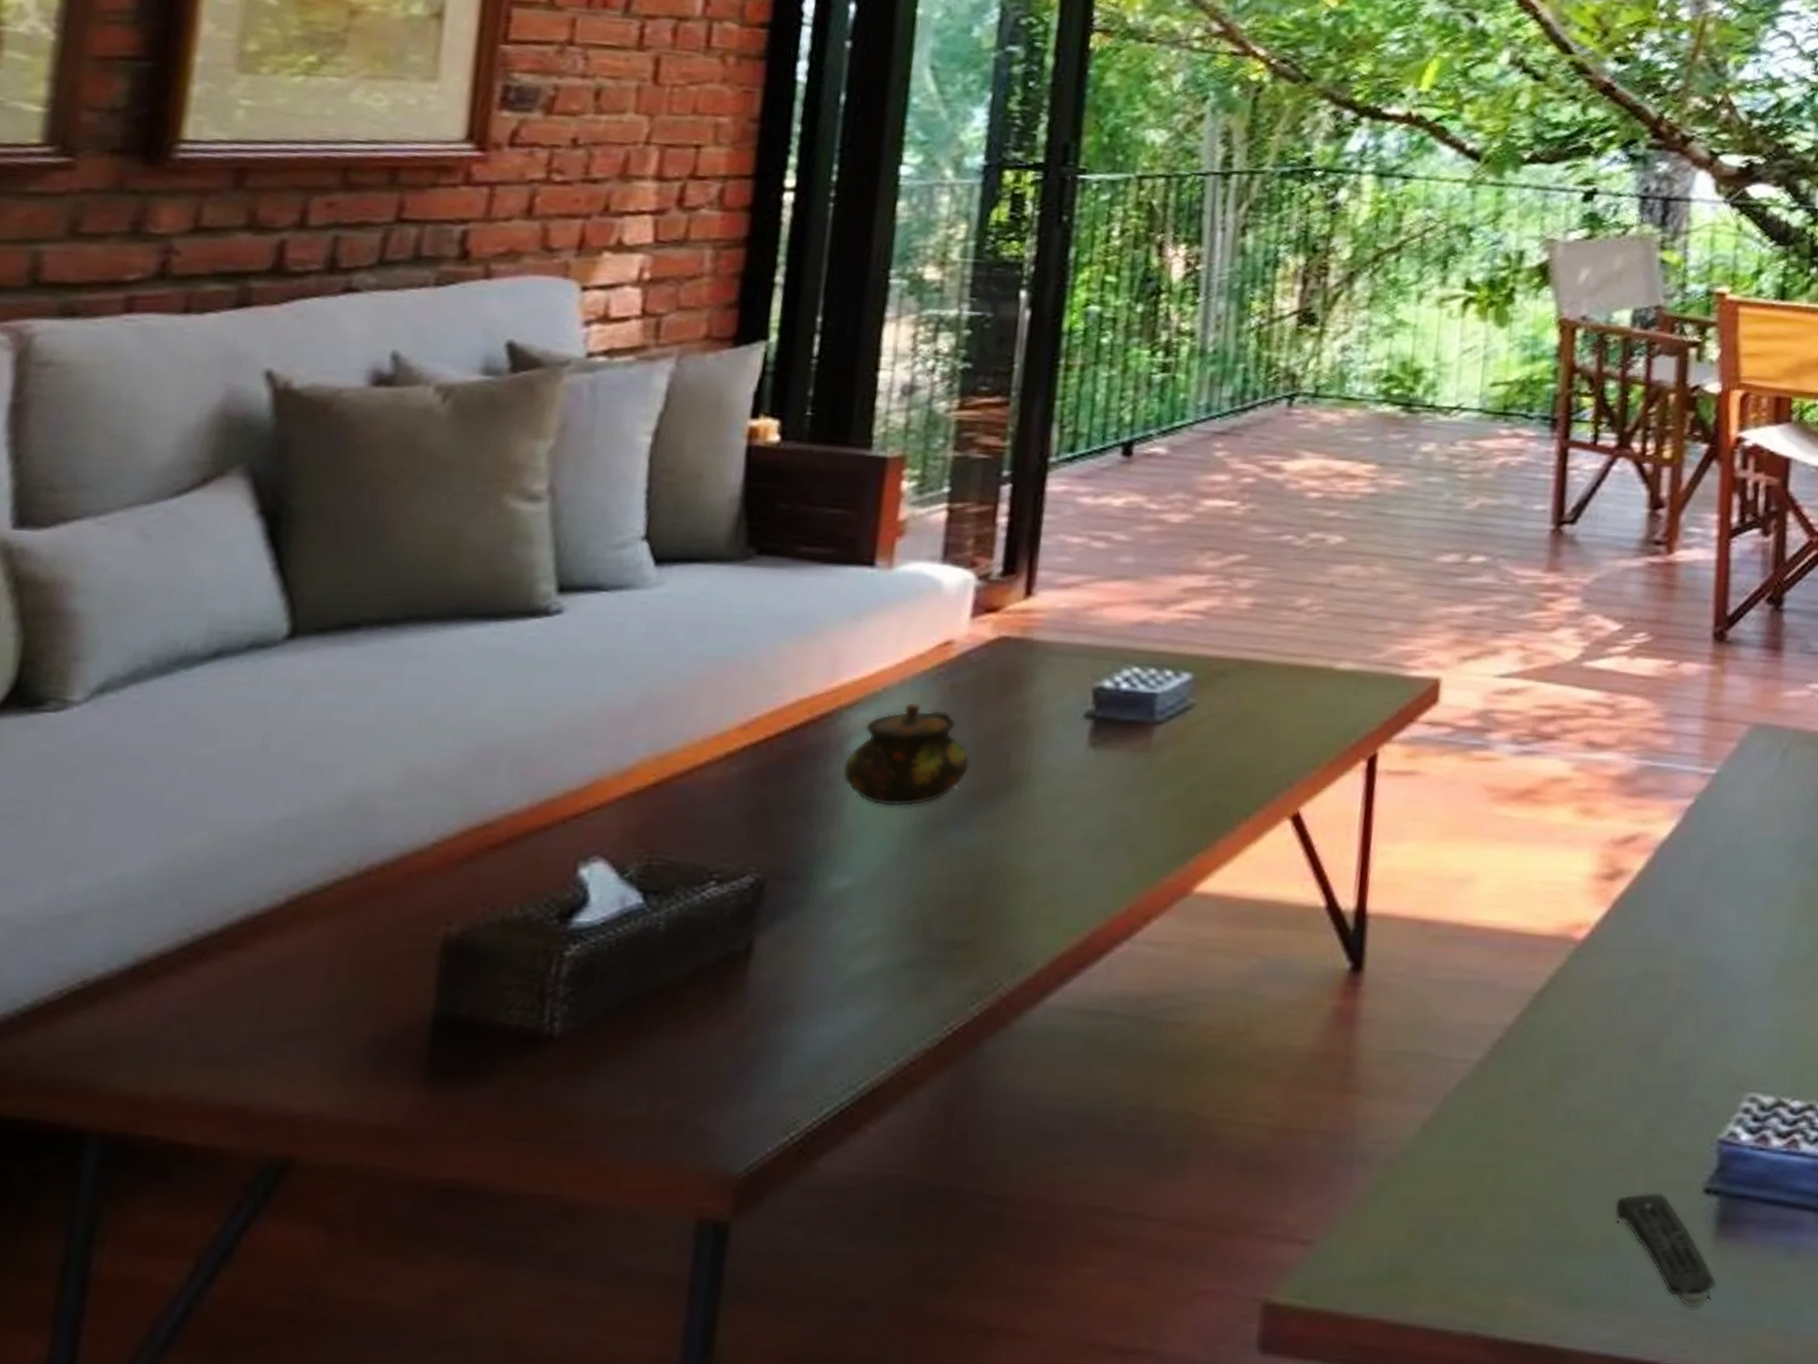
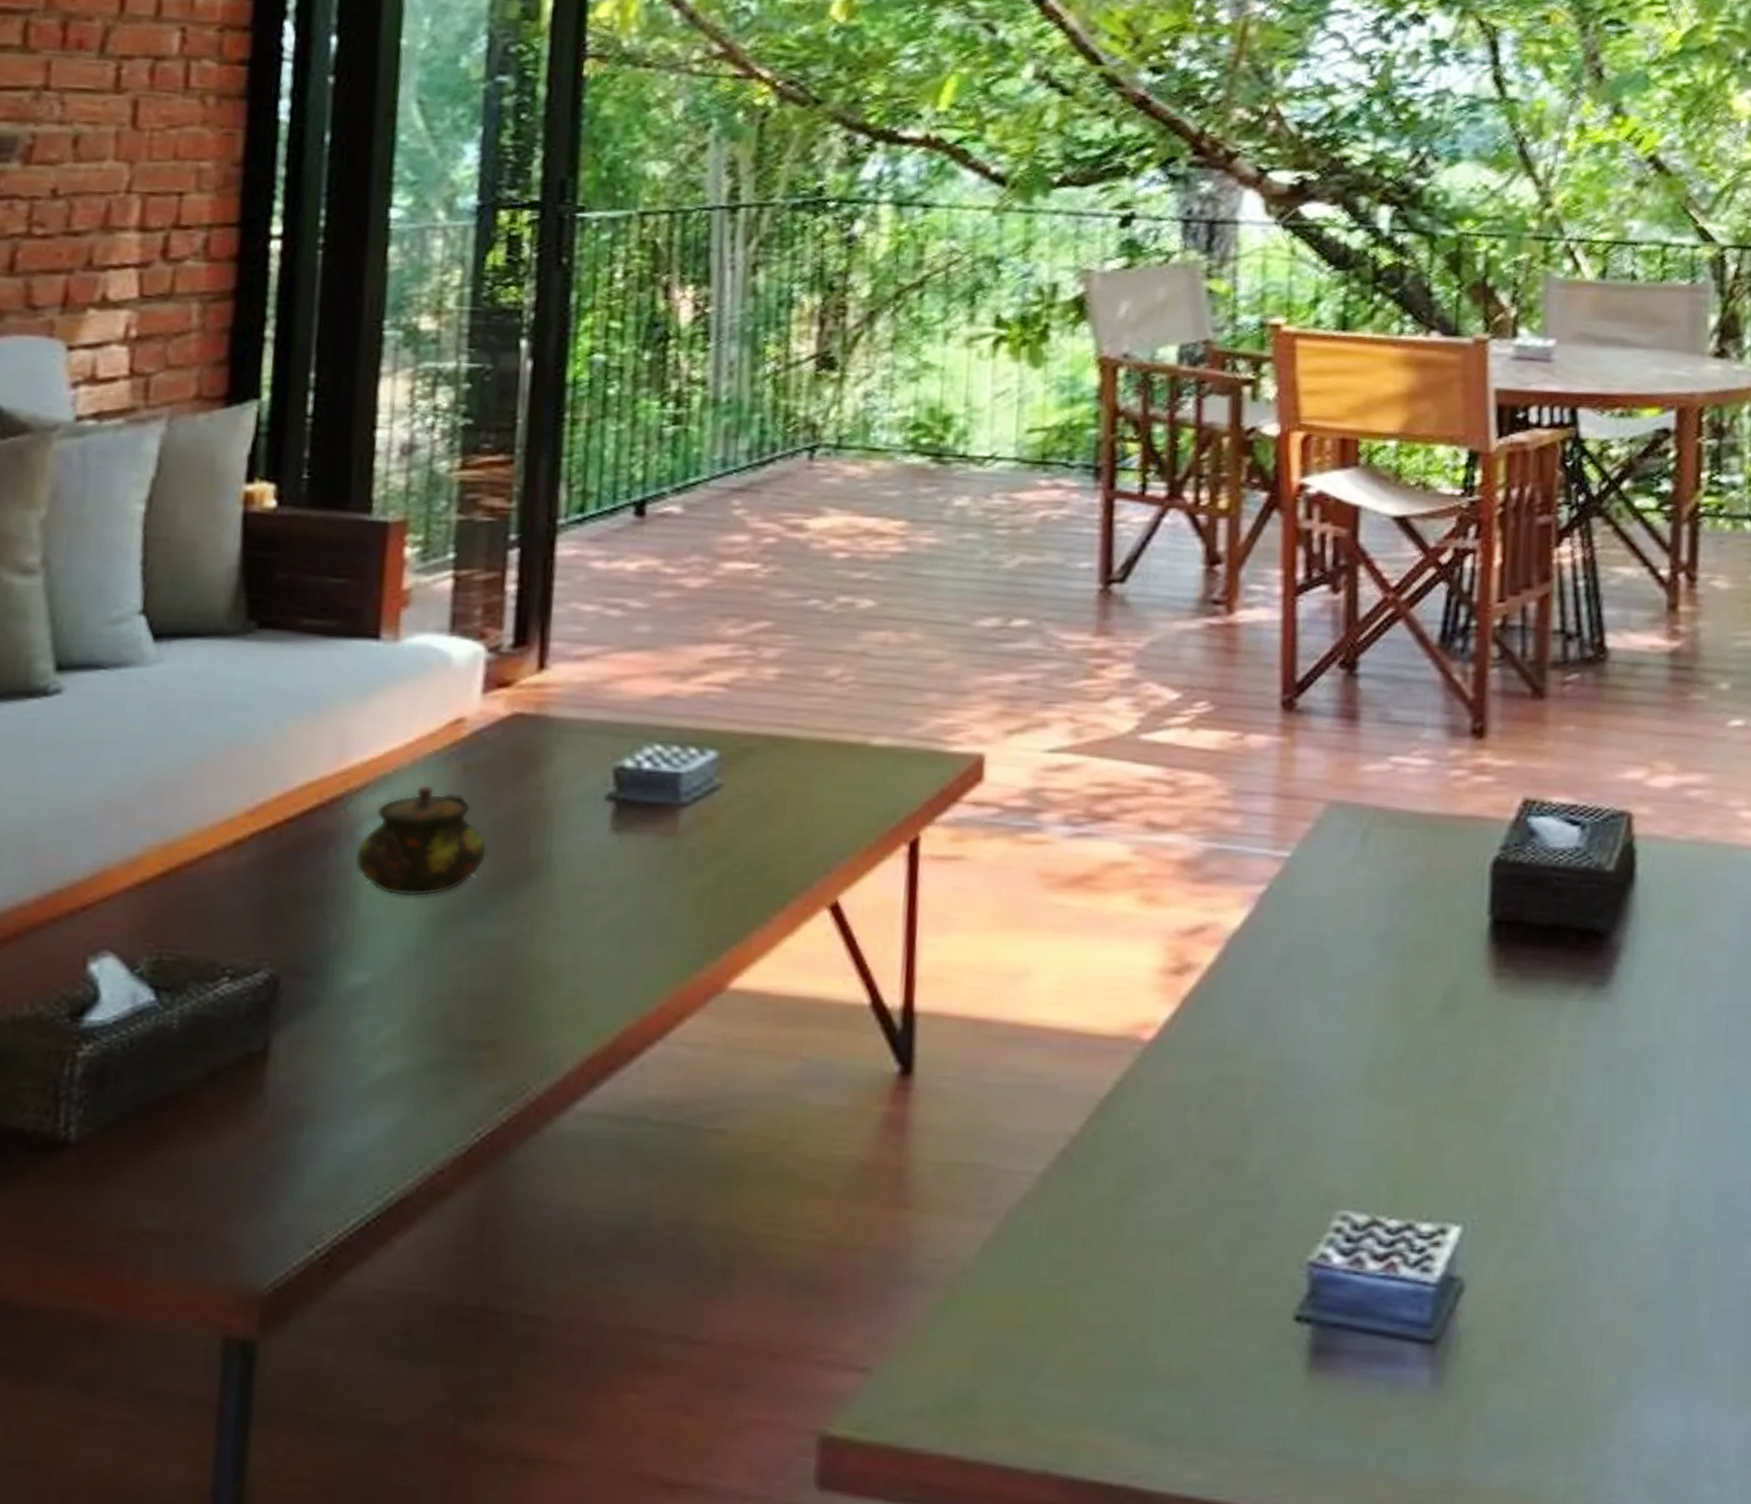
remote control: present [1614,1192,1716,1308] -> none [1196,1319,1312,1448]

